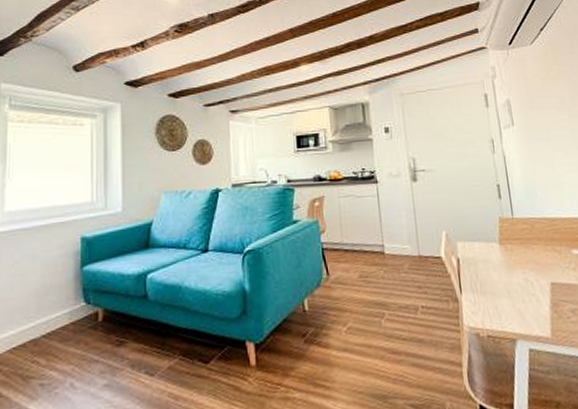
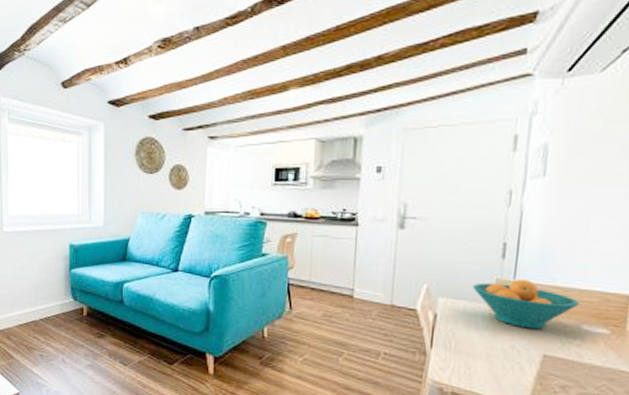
fruit bowl: none [482,215,565,261] -> present [472,280,579,330]

